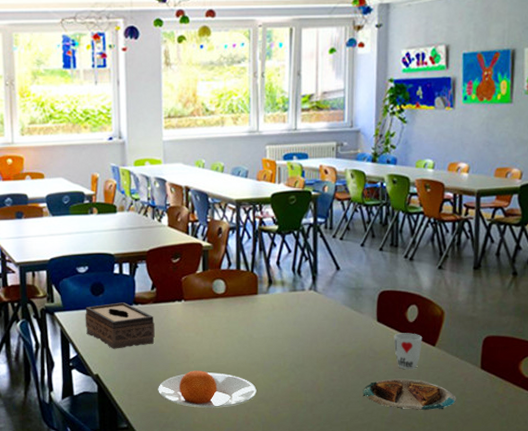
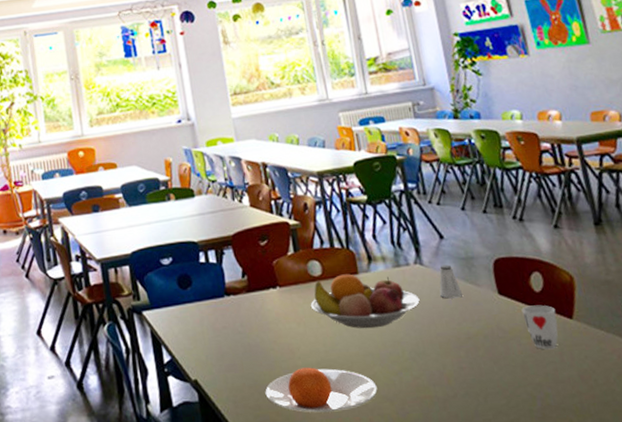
tissue box: present [85,302,155,349] -> none [174,294,254,349]
fruit bowl: none [210,294,308,342] -> present [310,274,420,329]
saltshaker: none [326,293,347,322] -> present [439,264,463,299]
plate: present [363,378,456,411] -> none [500,360,615,400]

